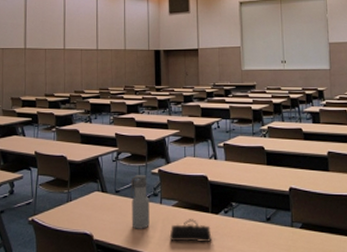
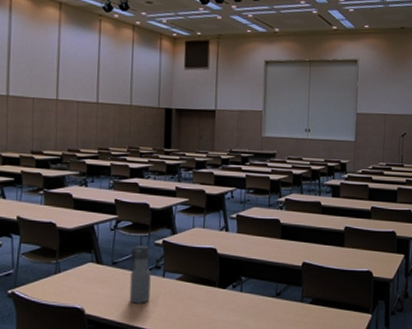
pencil case: present [169,219,212,243] -> none [171,293,218,318]

